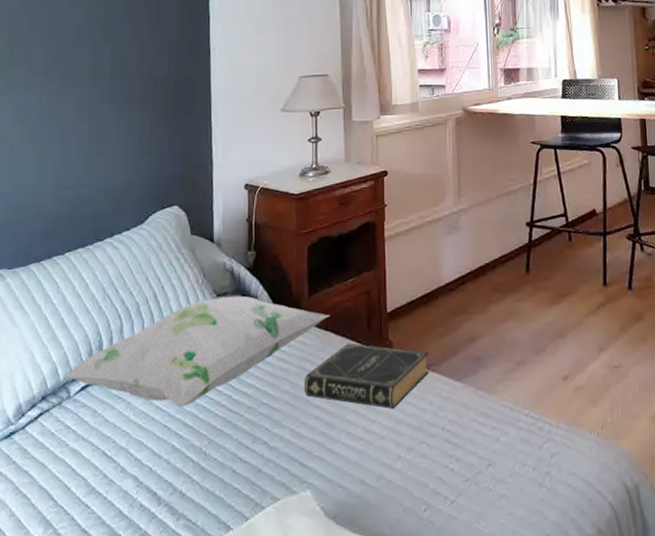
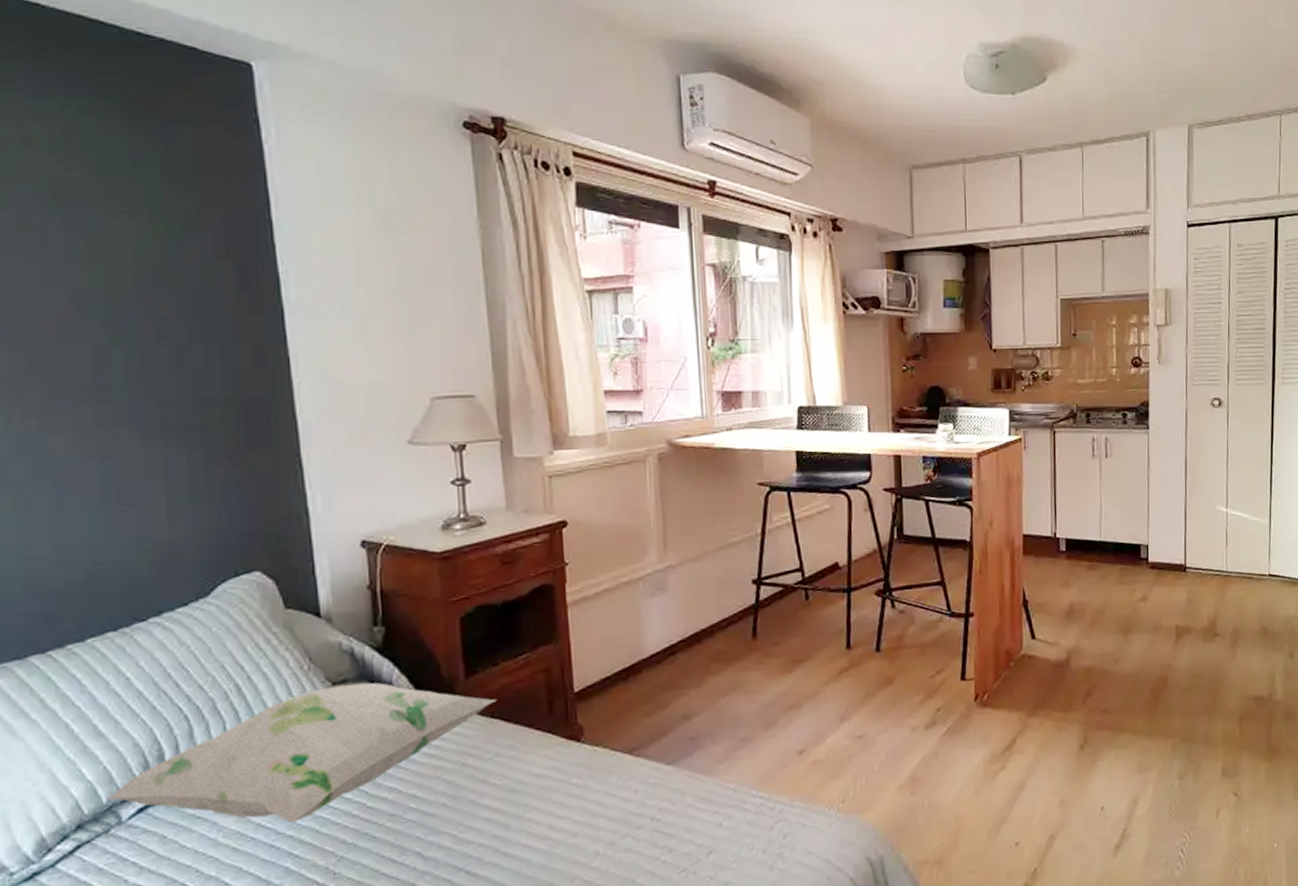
book: present [303,343,430,409] -> none [465,730,633,802]

